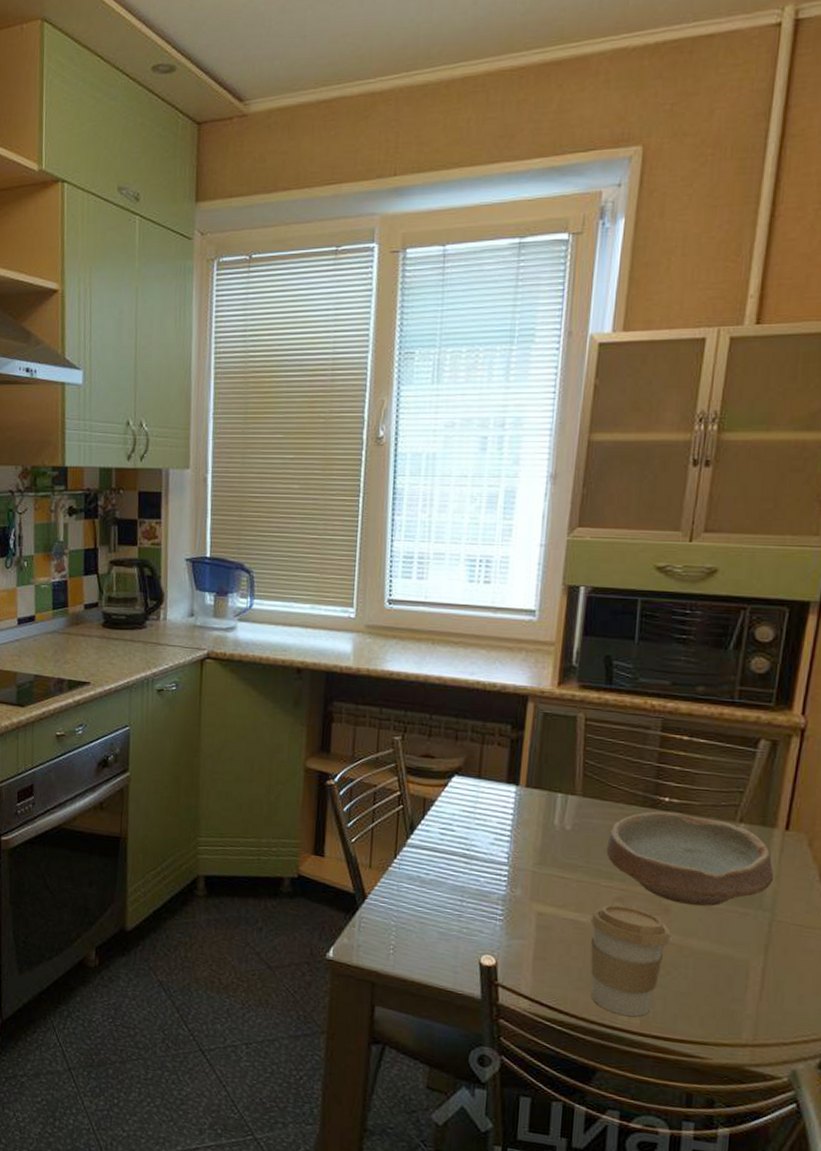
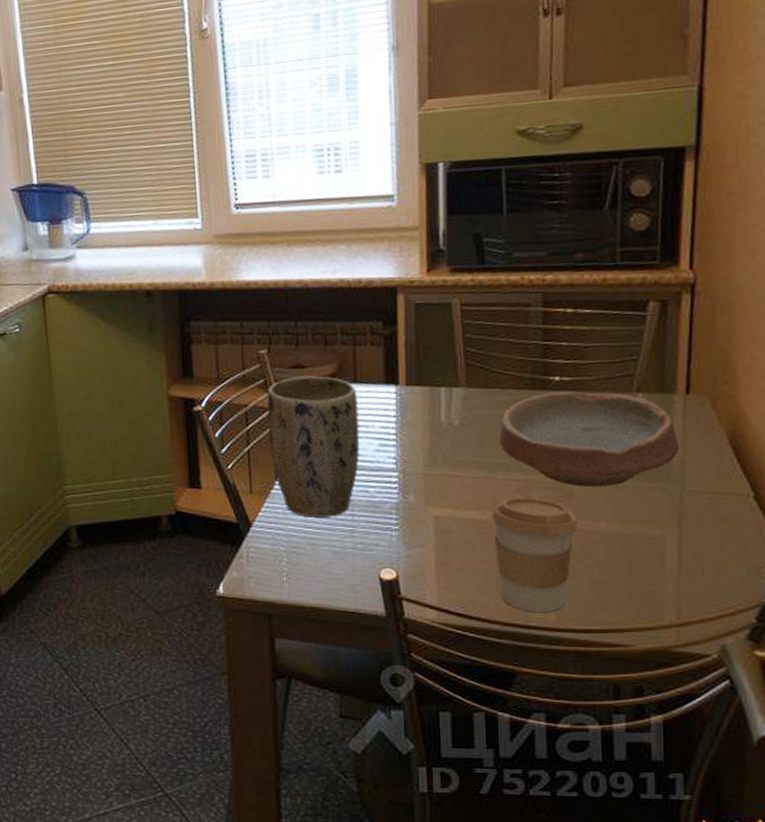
plant pot: none [392,765,480,900] -> present [267,376,360,518]

